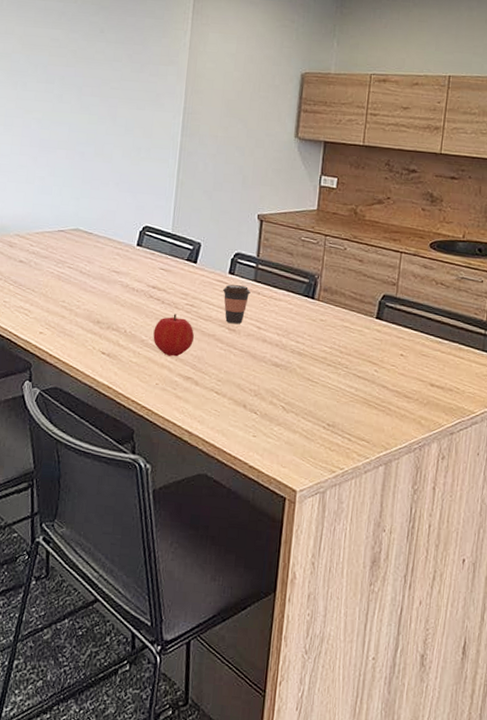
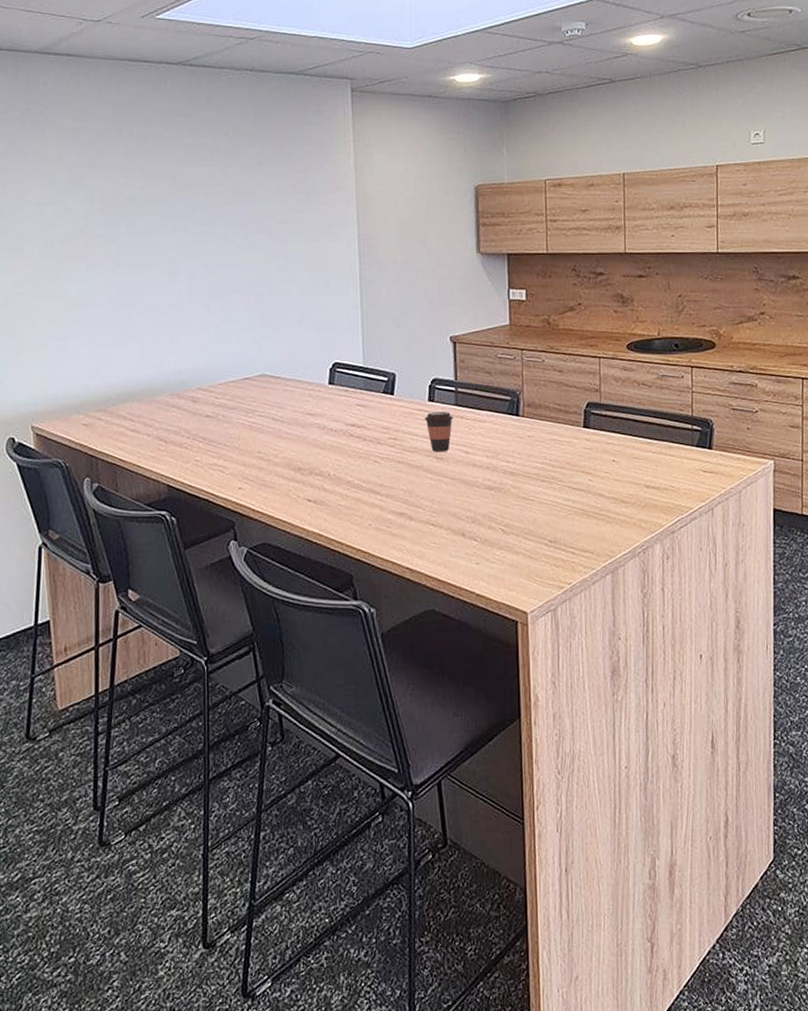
fruit: present [153,314,194,357] -> none [359,450,401,494]

